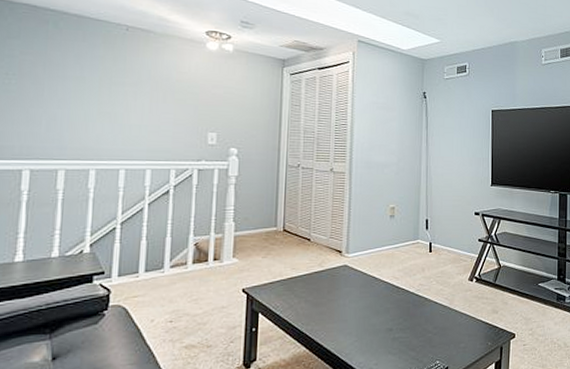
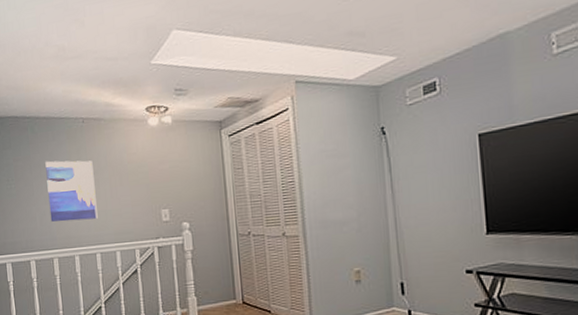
wall art: none [62,61,132,132] -> present [45,160,98,222]

